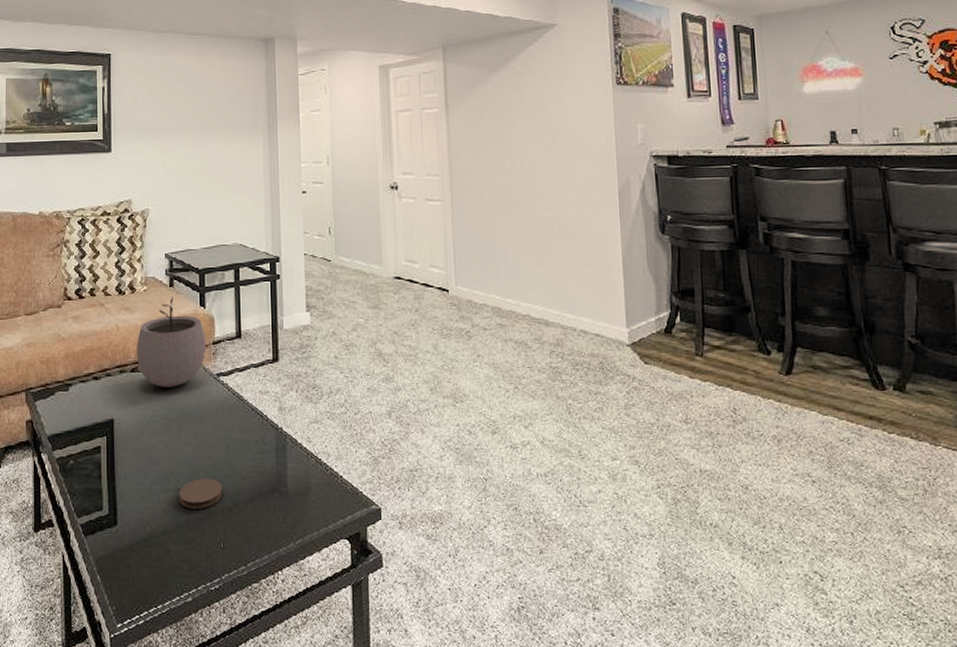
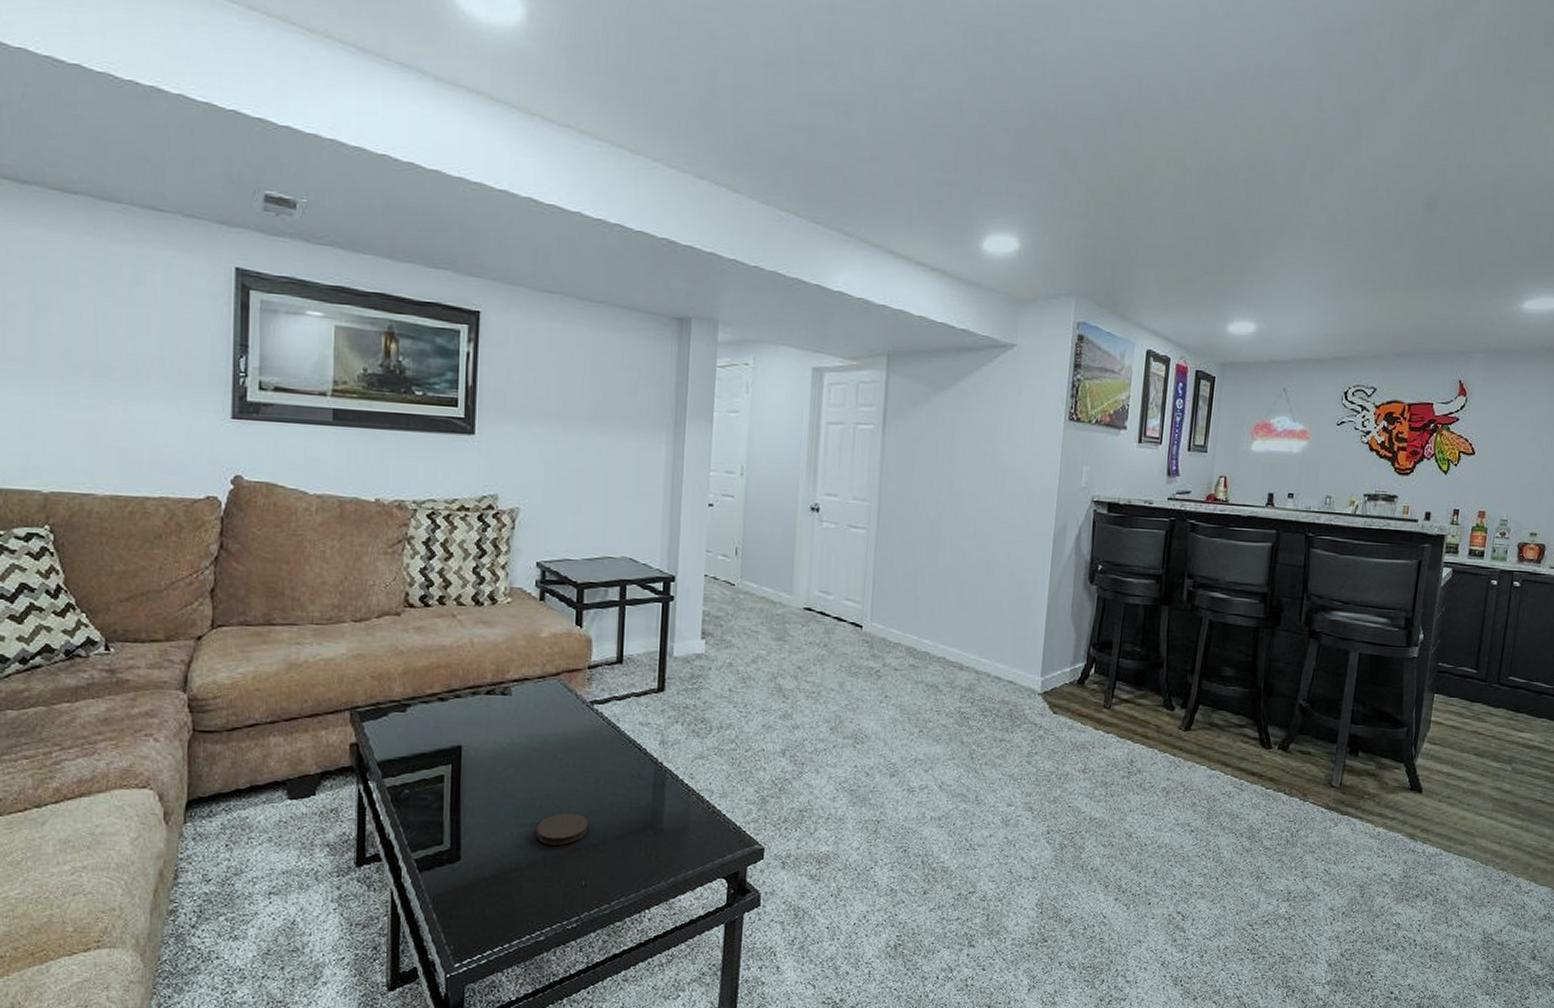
plant pot: present [136,296,206,387] -> none [493,612,580,714]

